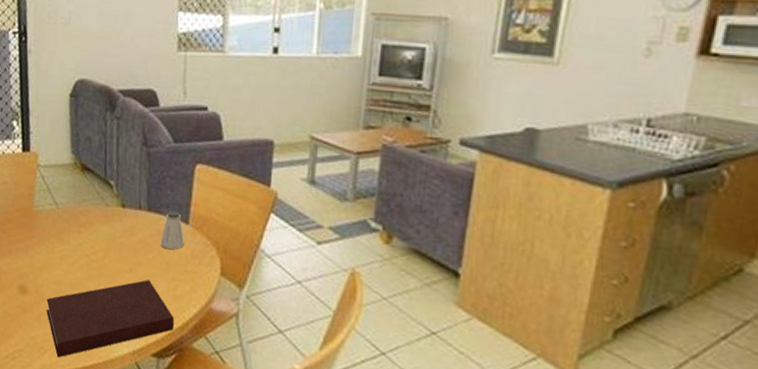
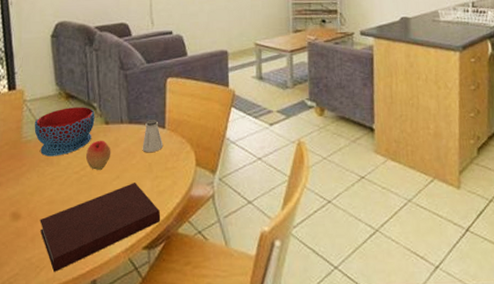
bowl: none [46,181,111,234] -> present [34,107,95,157]
fruit: none [97,224,126,258] -> present [85,140,111,170]

